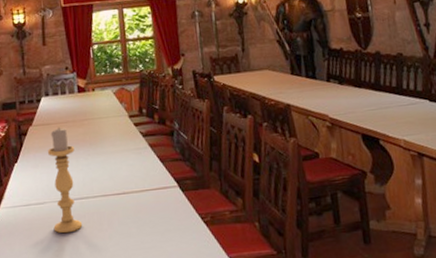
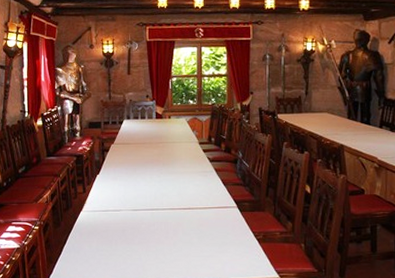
candle holder: present [48,127,83,234] -> none [126,147,152,238]

